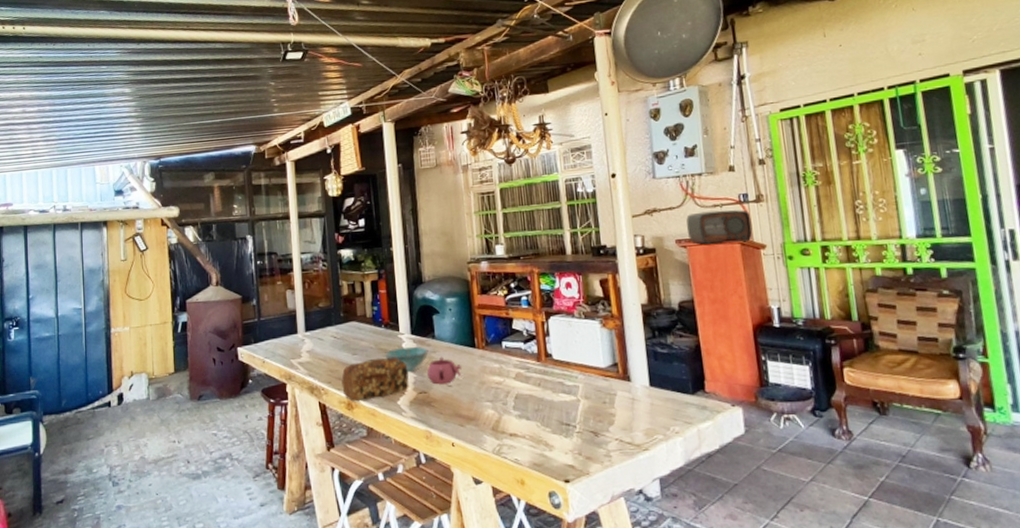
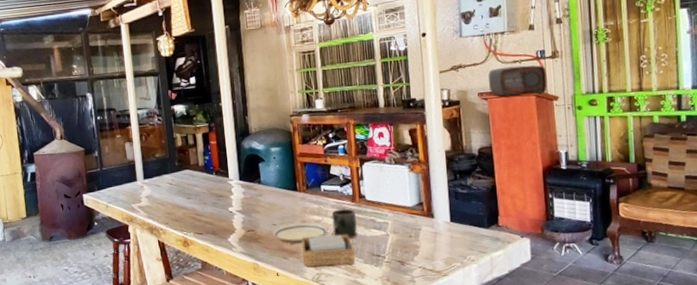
bread loaf: present [341,358,409,402] -> none [178,201,238,240]
bowl: present [384,346,429,372] -> none [216,191,255,213]
teapot: present [426,356,462,384] -> none [254,199,285,223]
plate: none [448,384,511,409] -> present [273,223,328,244]
napkin holder: none [480,398,542,437] -> present [302,234,355,267]
mug: none [514,368,544,404] -> present [331,208,358,238]

